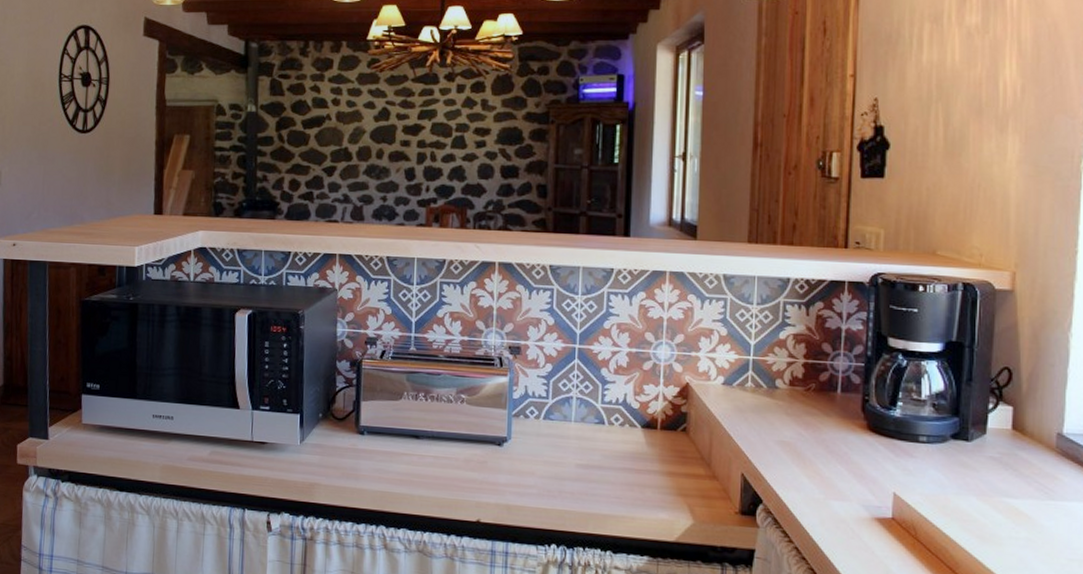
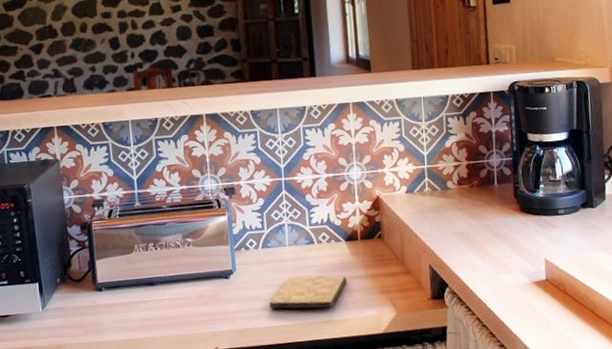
cutting board: none [544,457,638,501] -> present [269,275,347,309]

